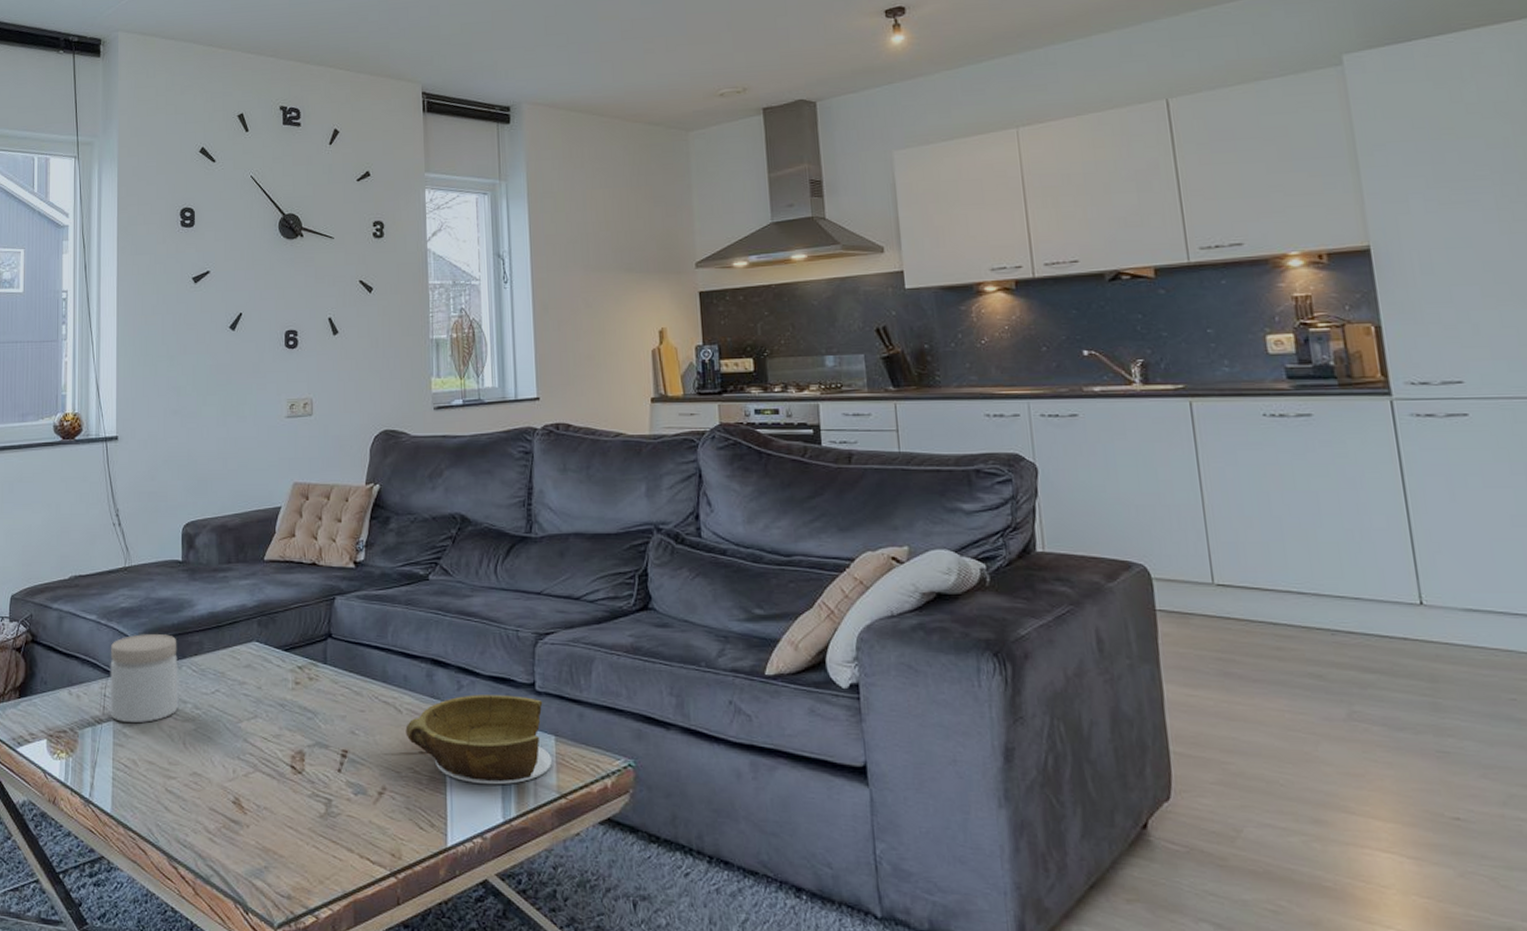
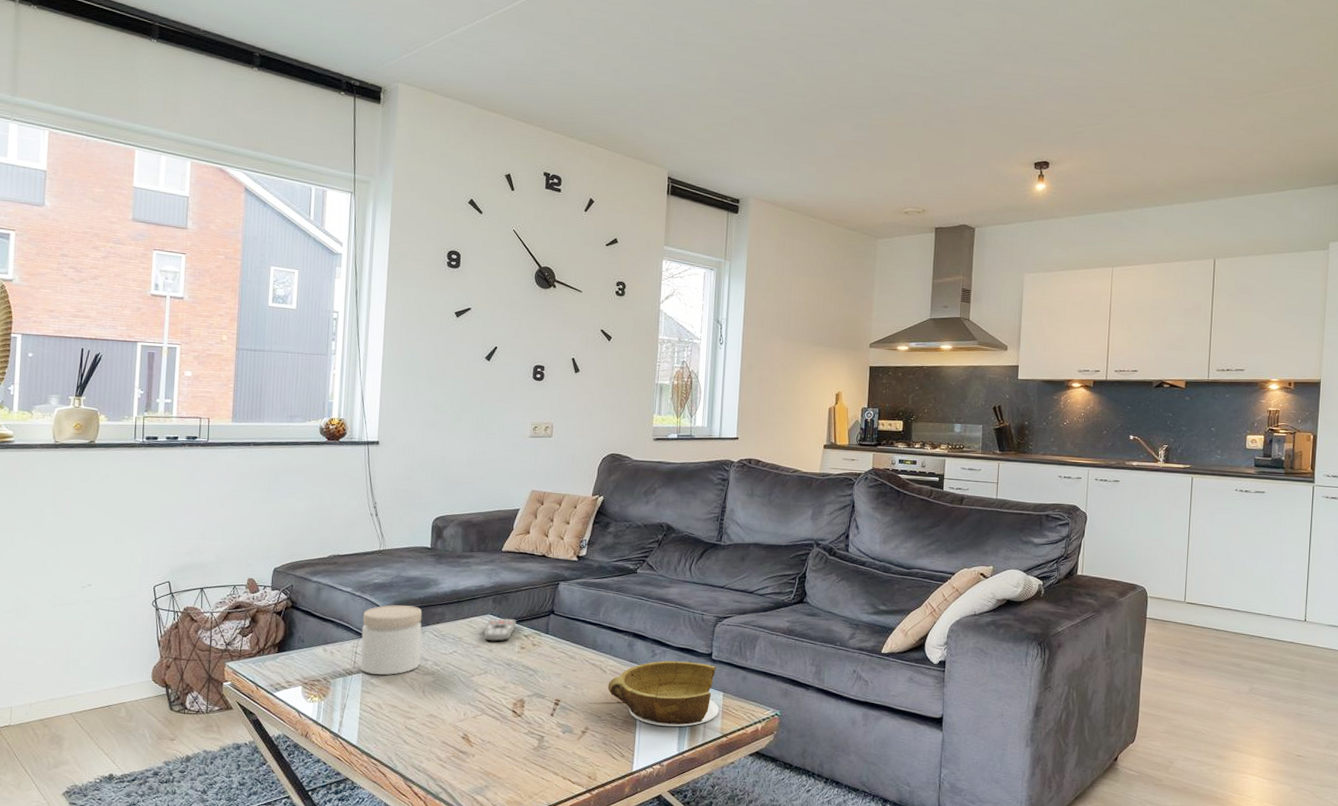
remote control: none [249,645,288,676] -> present [483,618,517,642]

